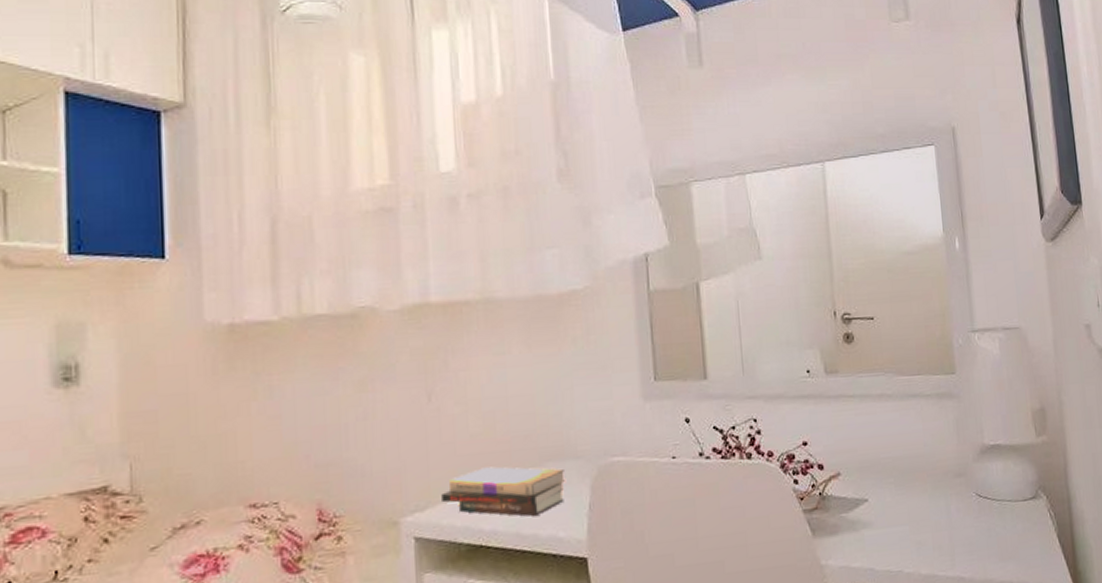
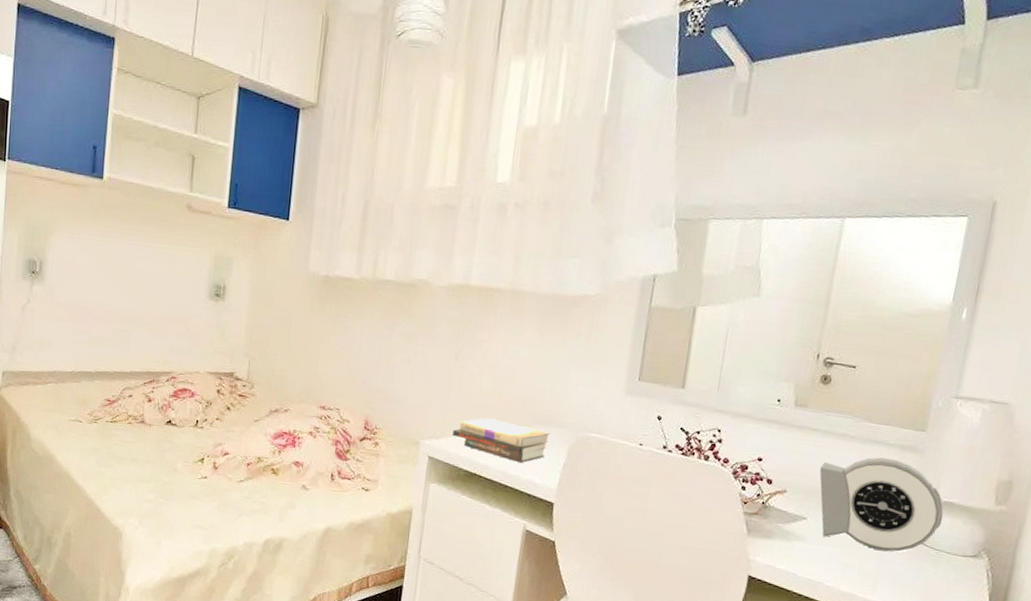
alarm clock: none [866,410,996,517] -> present [819,457,944,552]

